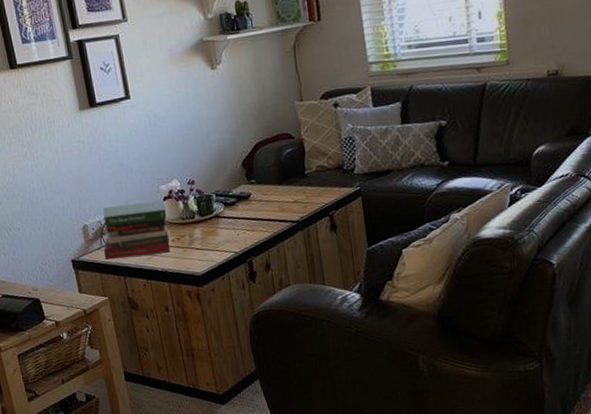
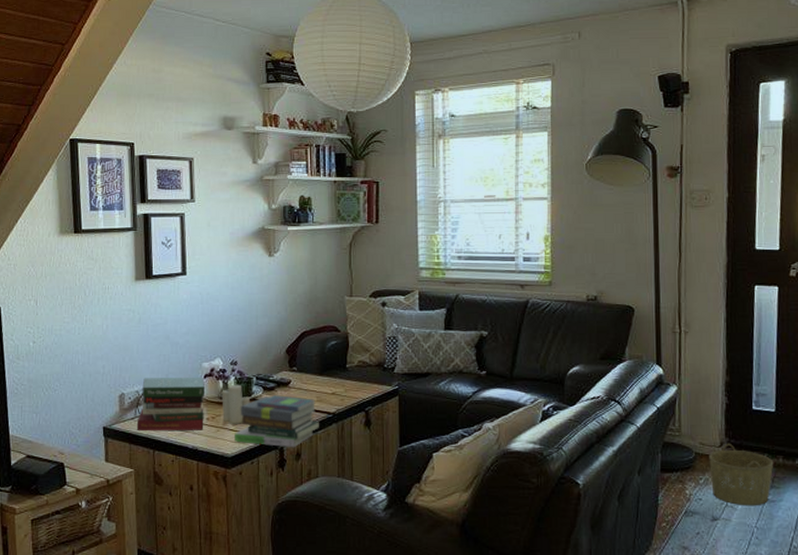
candle: none [183,202,213,243] -> present [221,383,250,424]
books: none [202,209,285,260] -> present [235,395,319,448]

